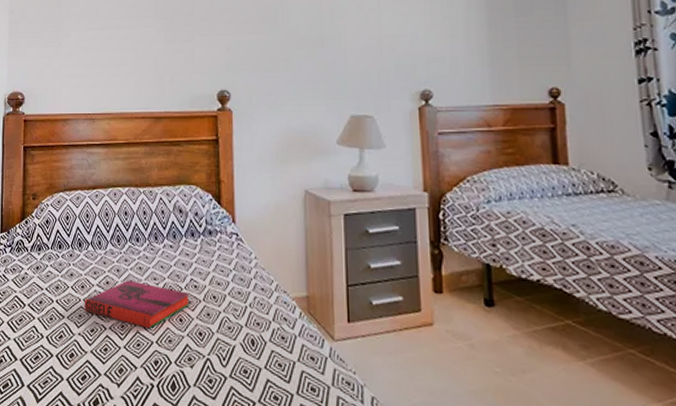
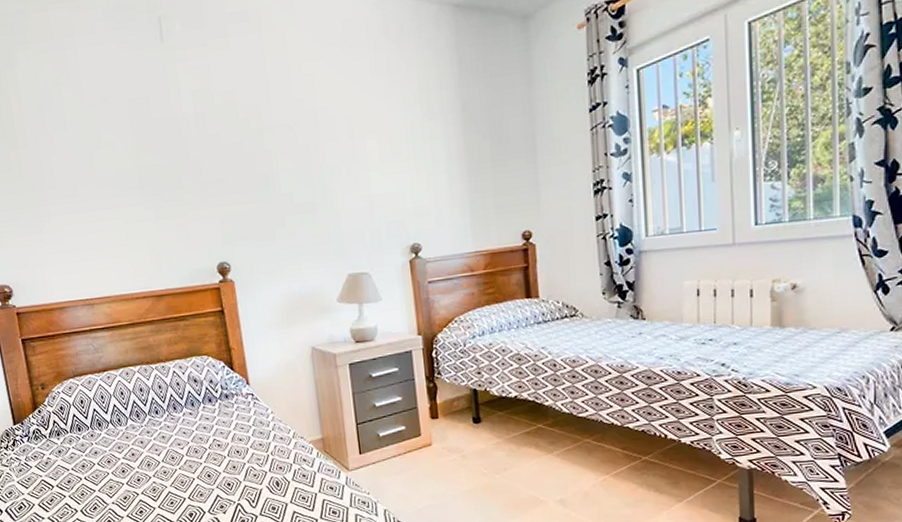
hardback book: present [84,280,190,329] -> none [113,449,216,488]

